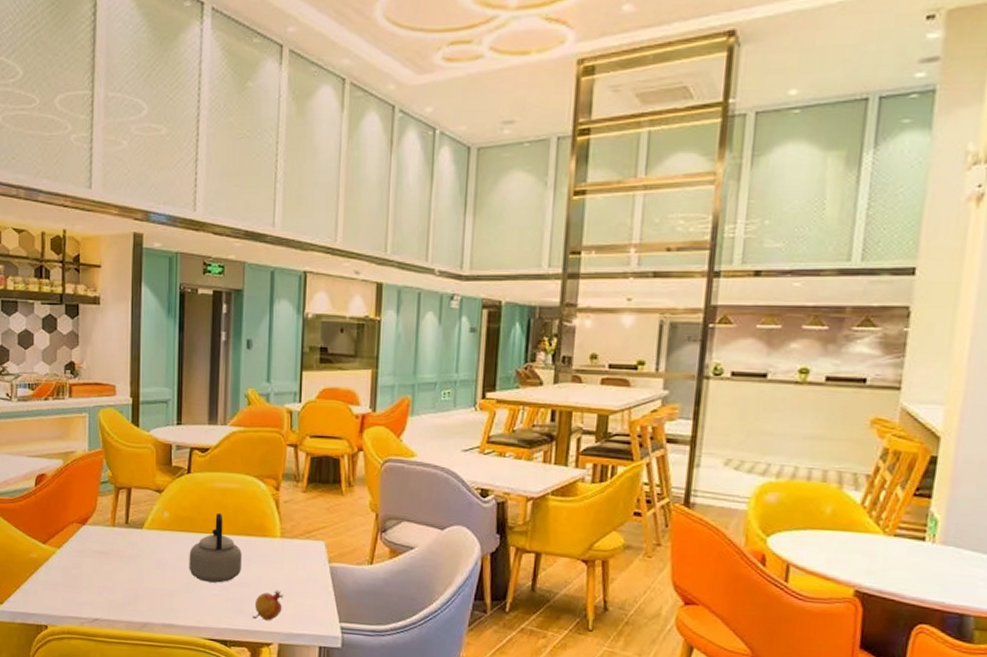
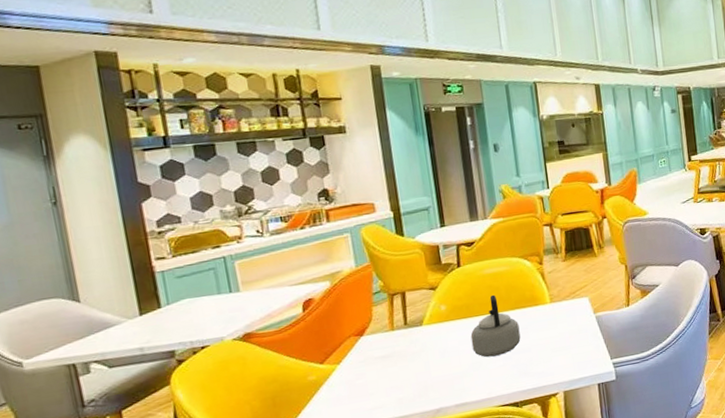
fruit: present [252,589,283,621] -> none [537,346,562,377]

